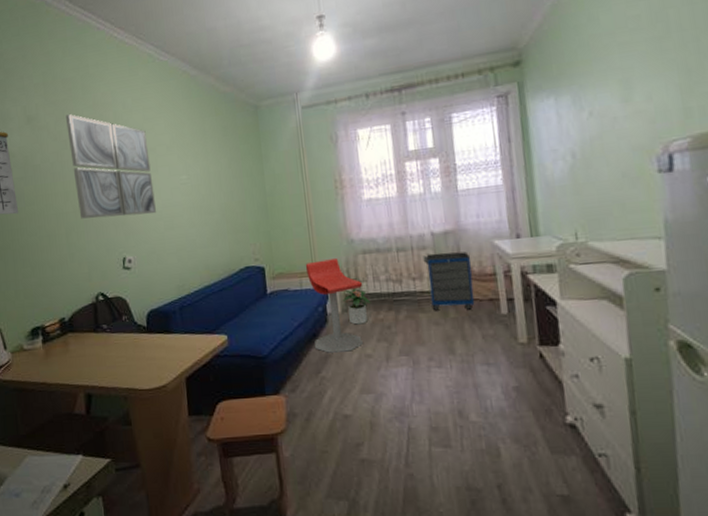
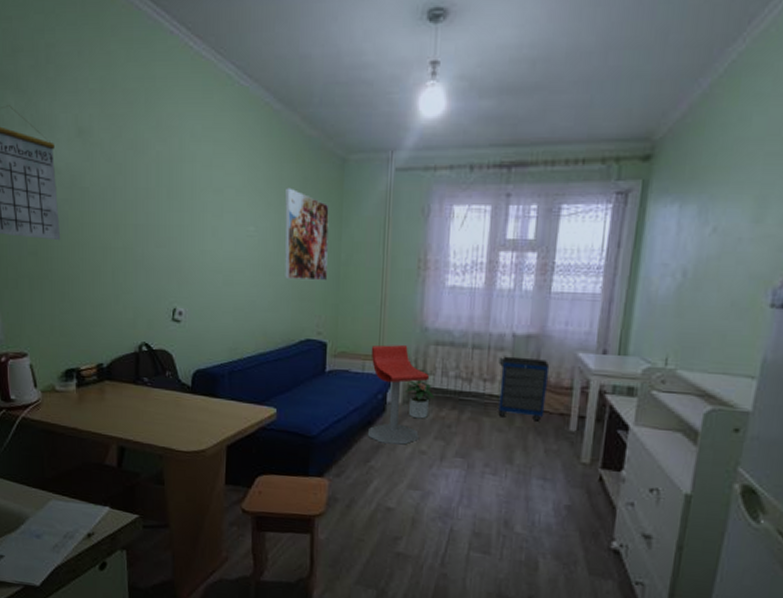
wall art: present [66,114,156,219] -> none [124,133,216,265]
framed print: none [209,137,257,216] -> present [284,187,329,281]

